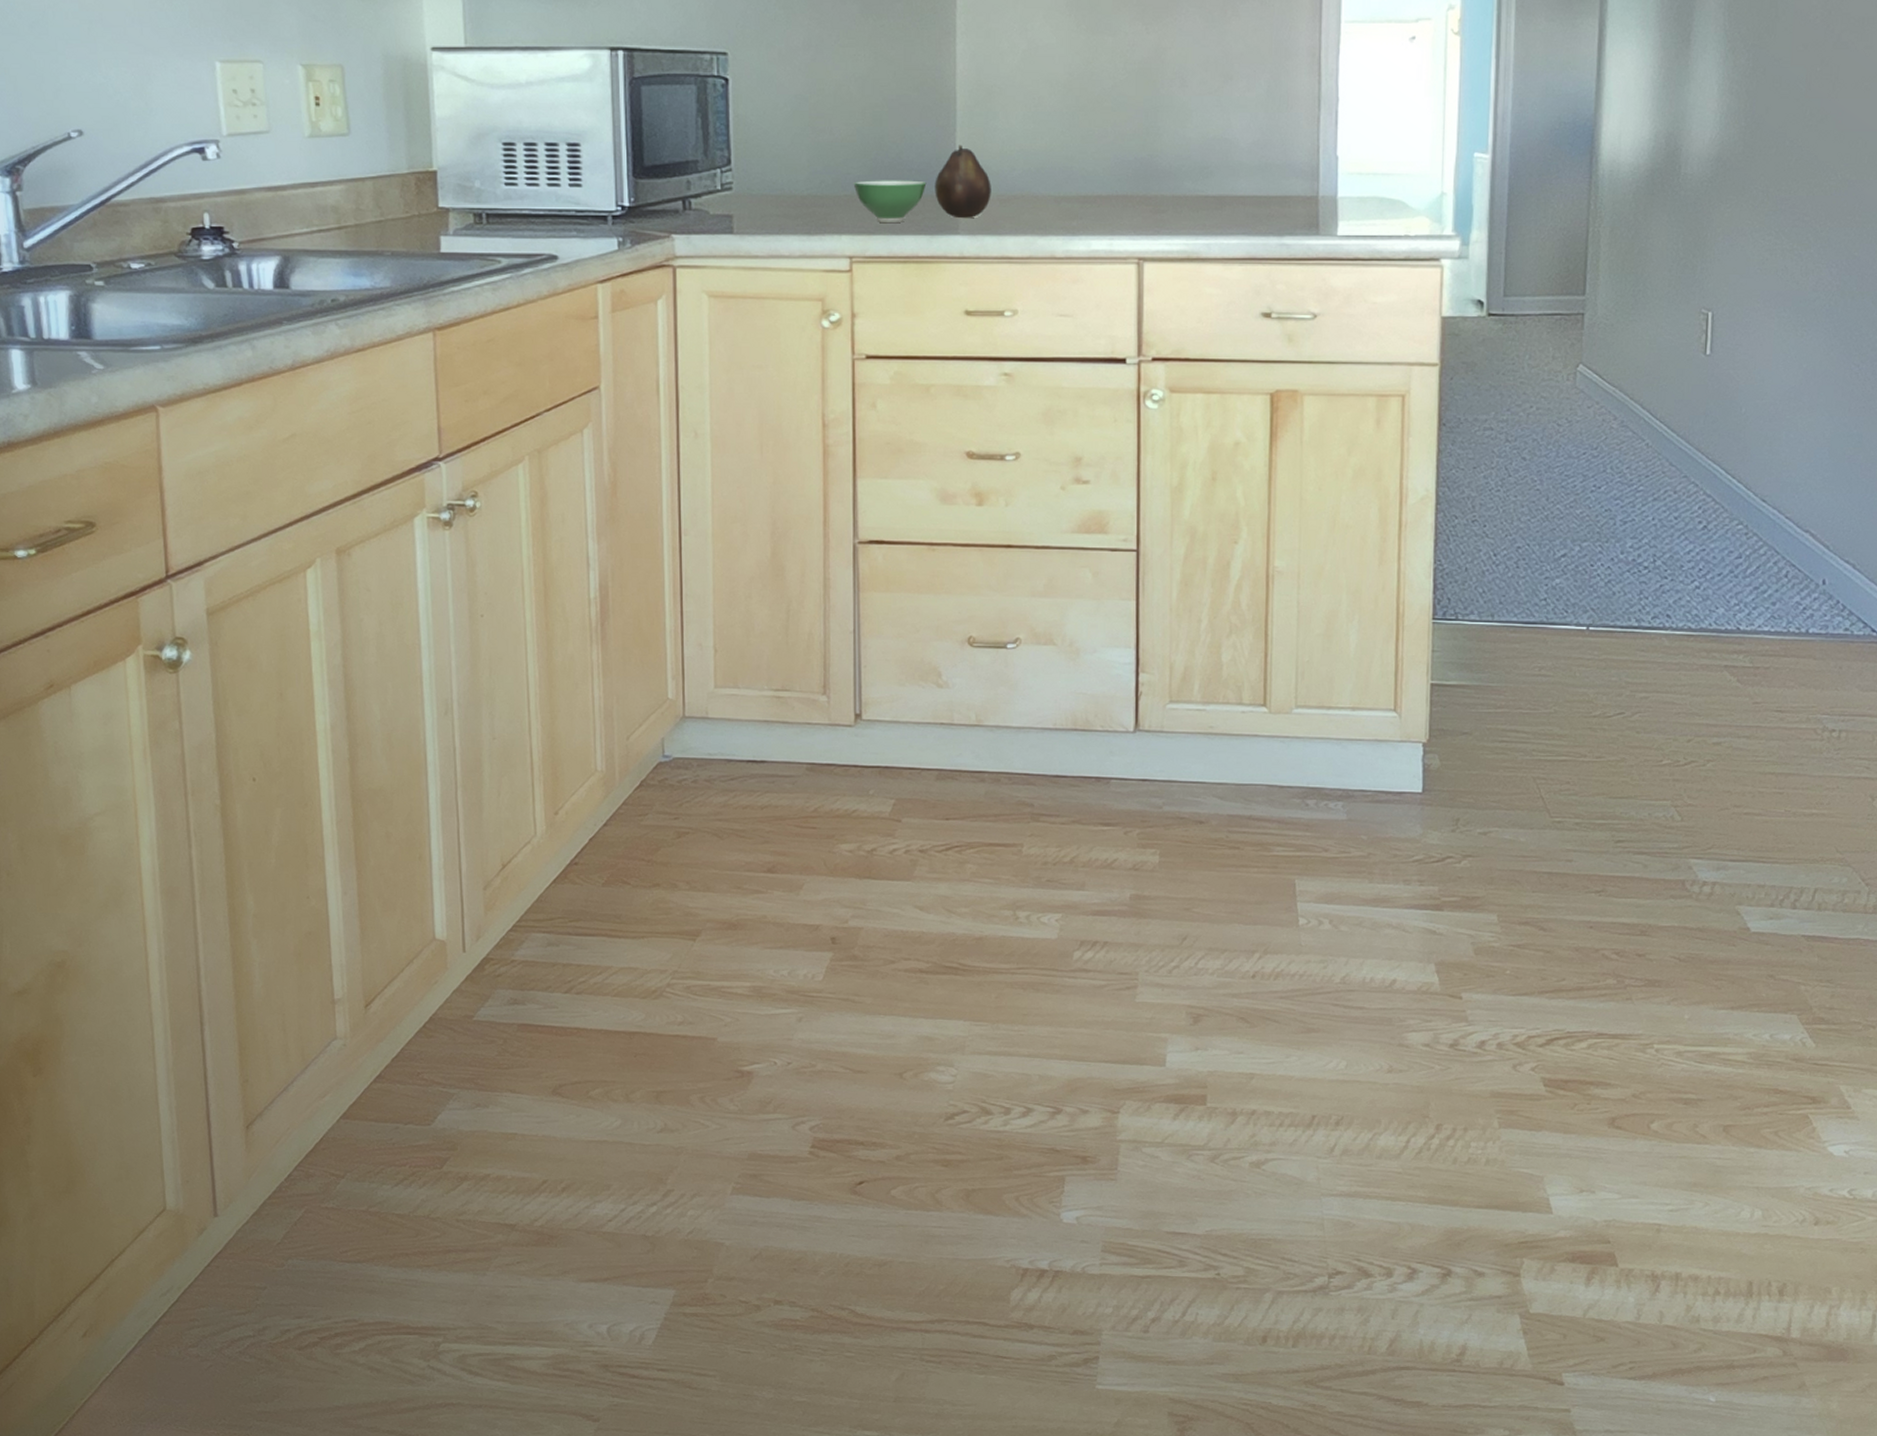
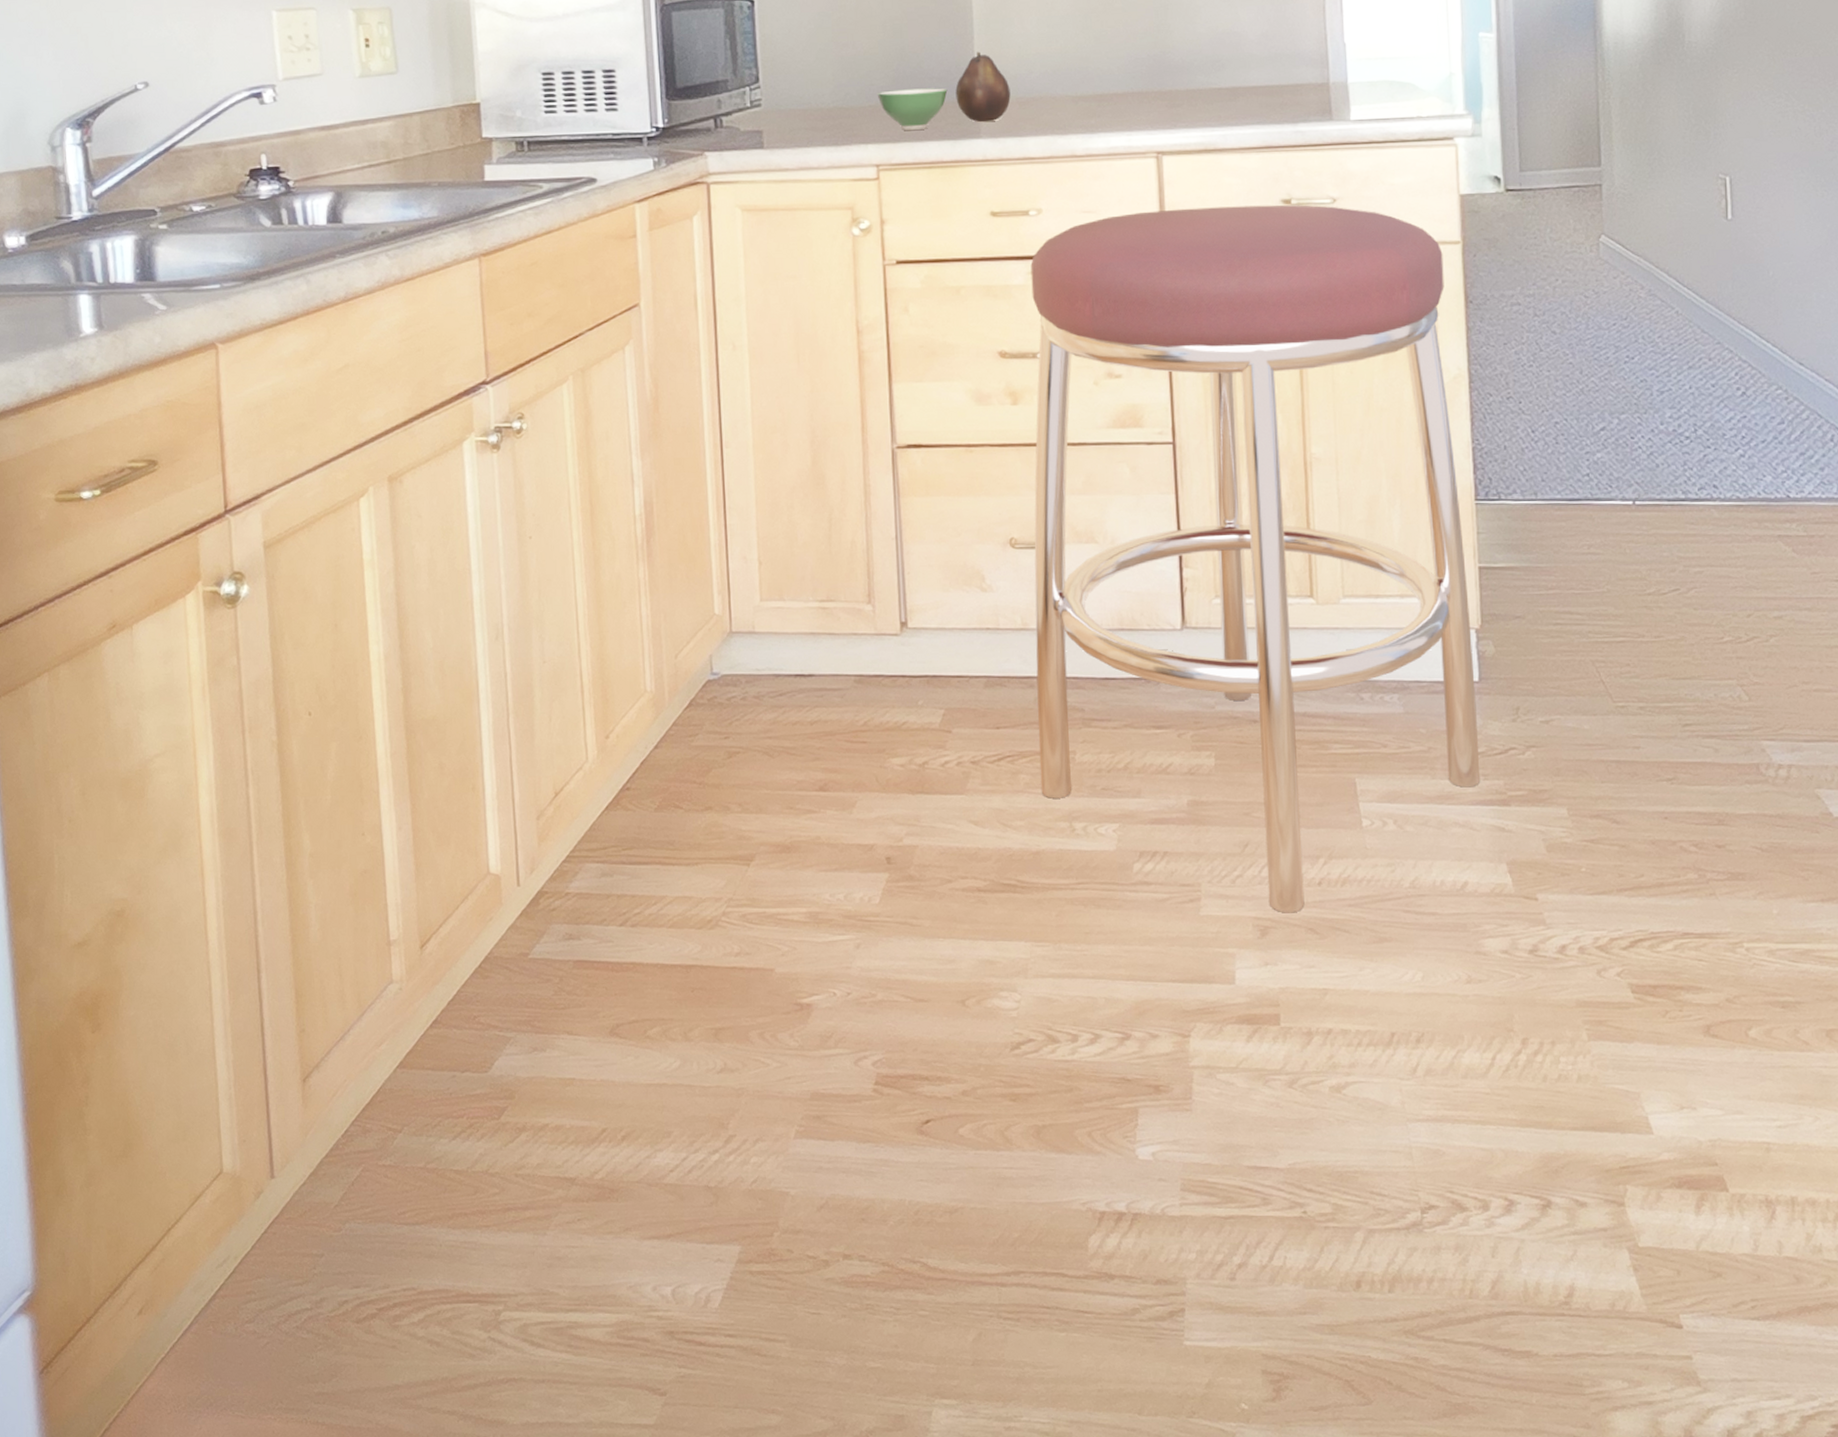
bar stool: none [987,317,1420,1003] -> present [1030,204,1481,913]

